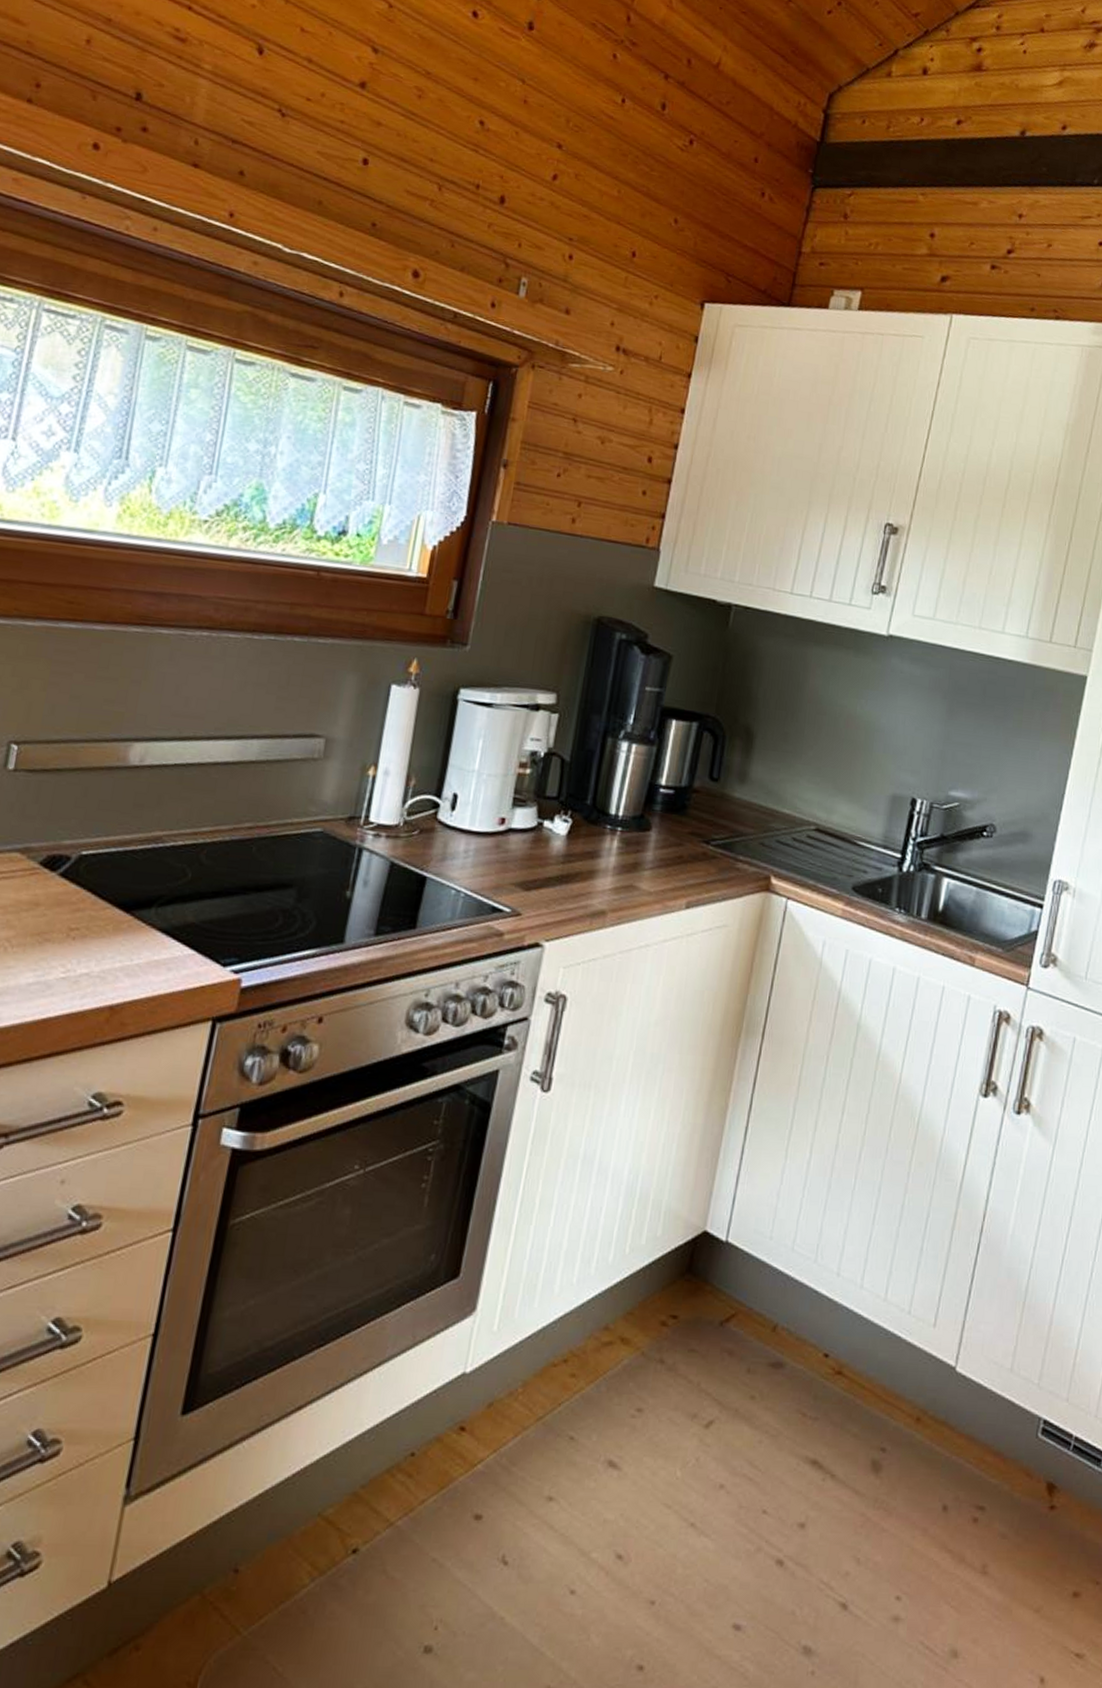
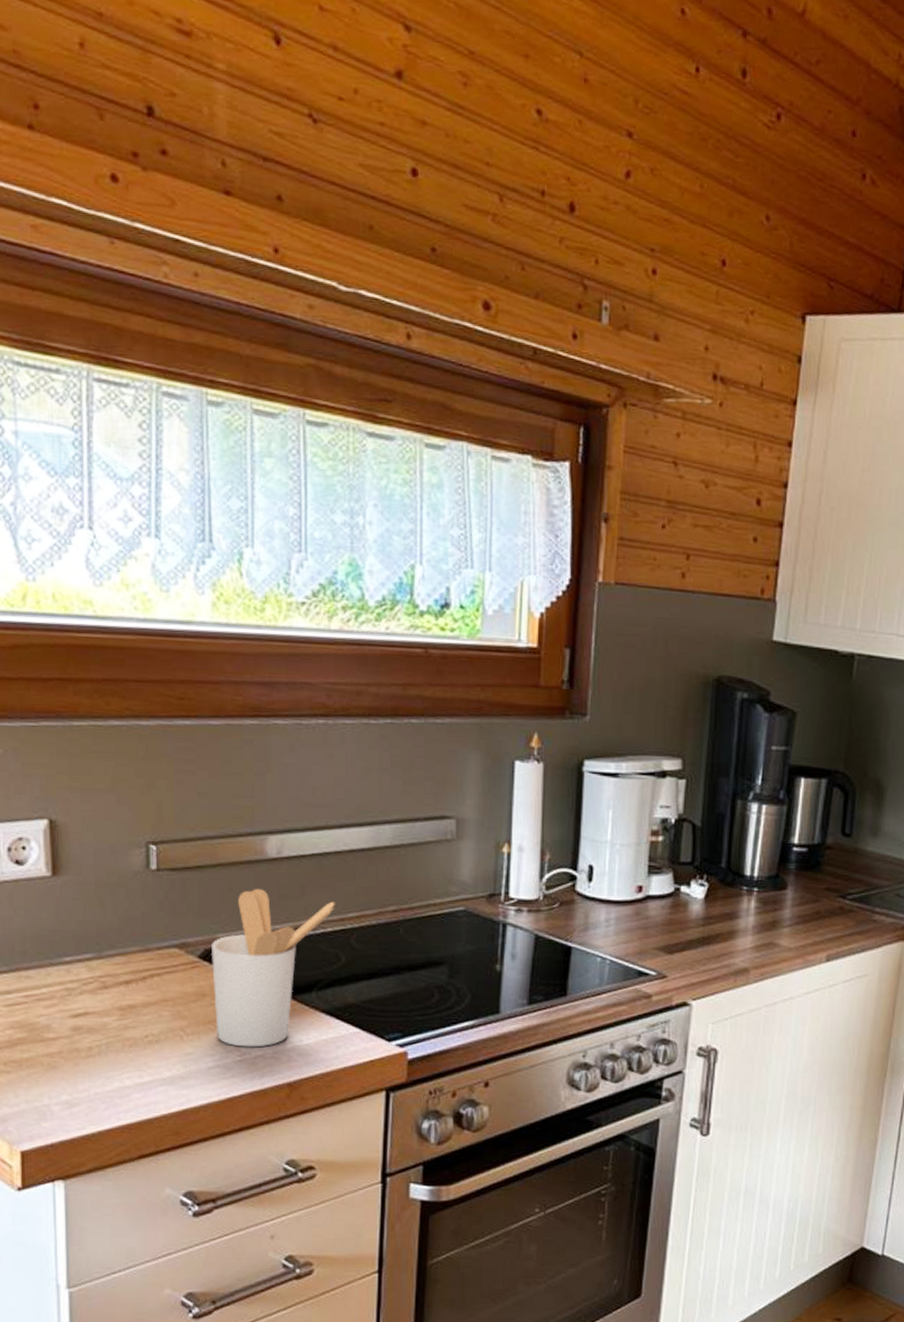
utensil holder: none [43,796,191,965] -> present [212,889,335,1048]

